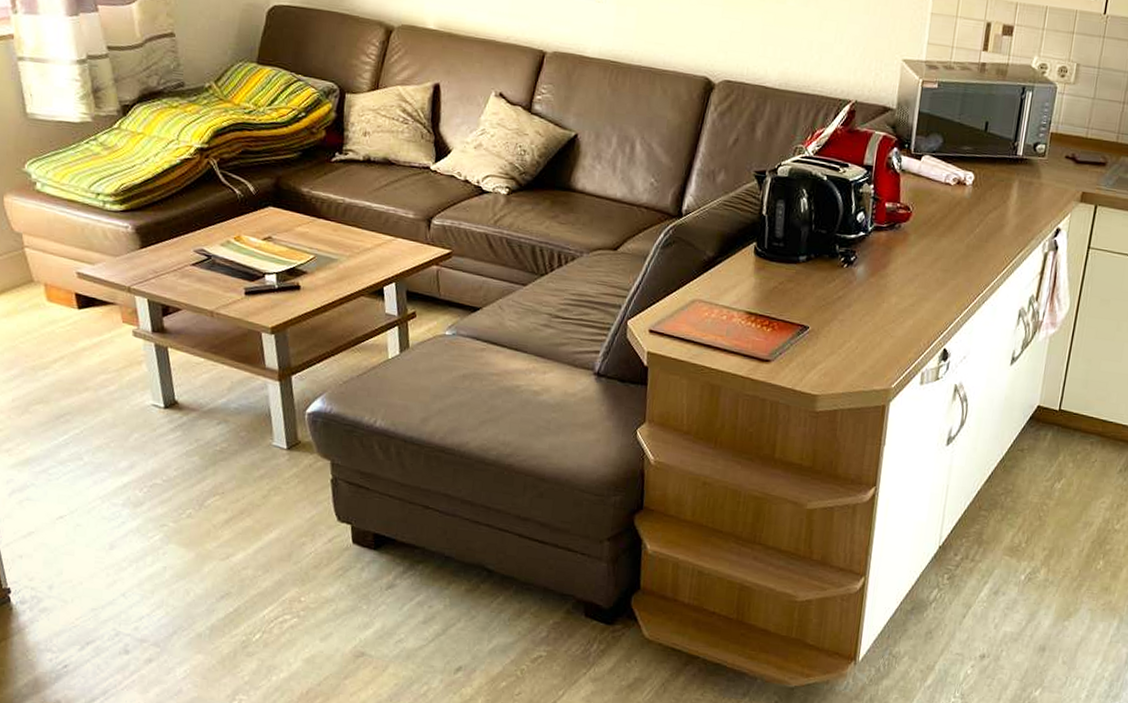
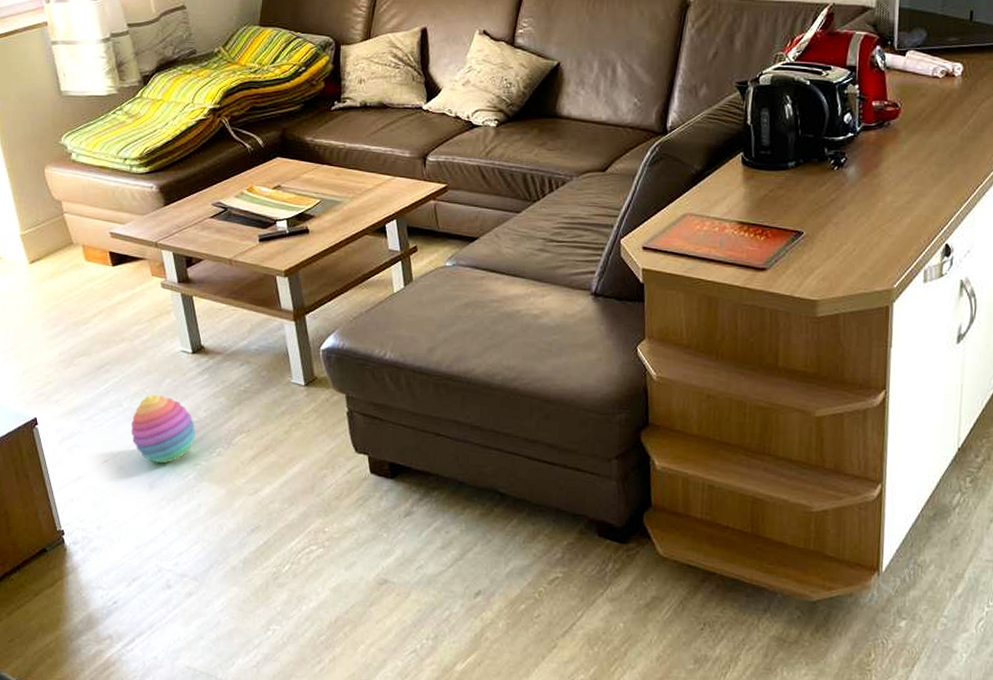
stacking toy: none [91,449,165,523] -> present [130,394,196,464]

